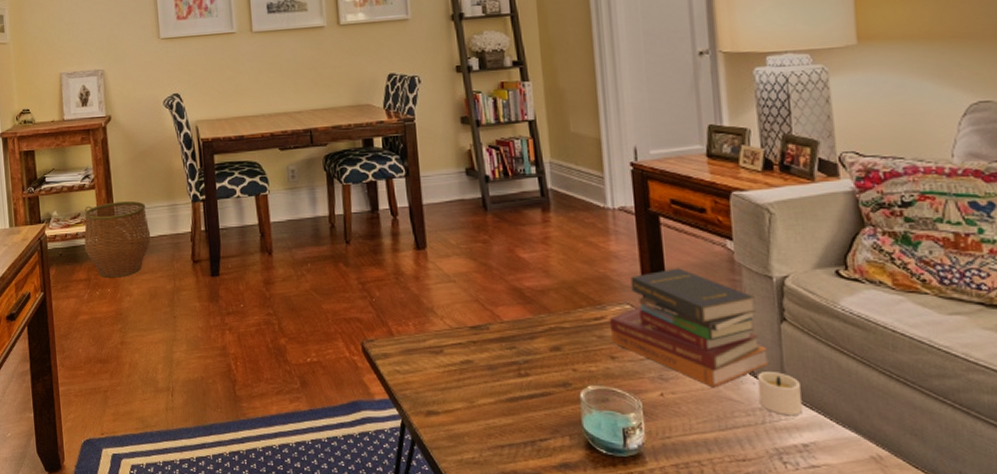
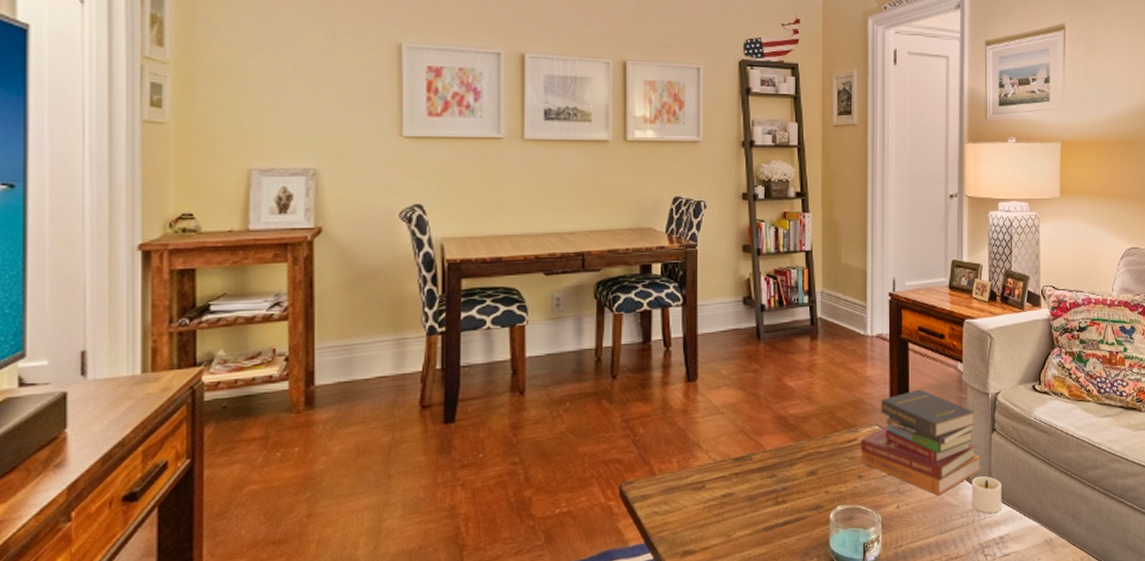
basket: present [84,201,151,278] -> none [264,335,366,434]

